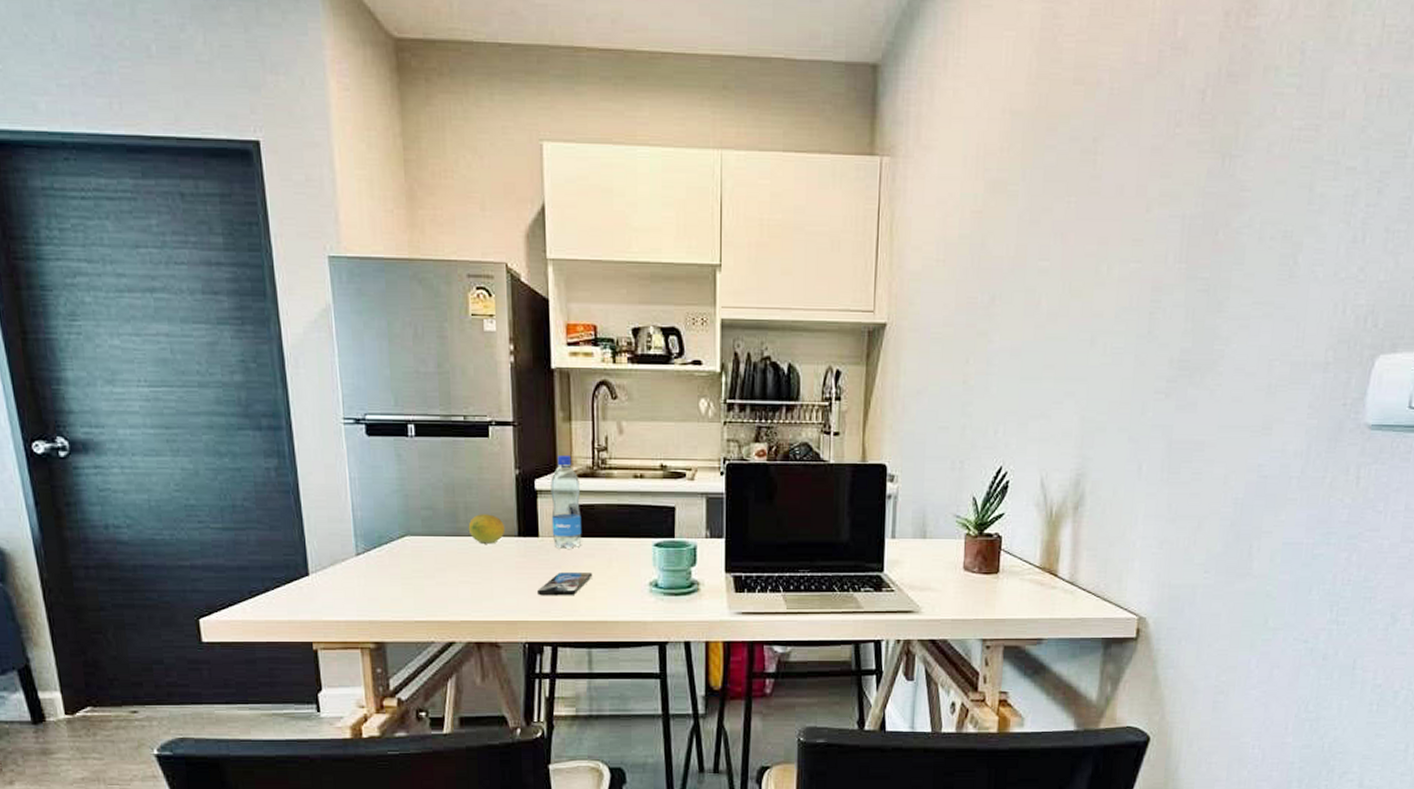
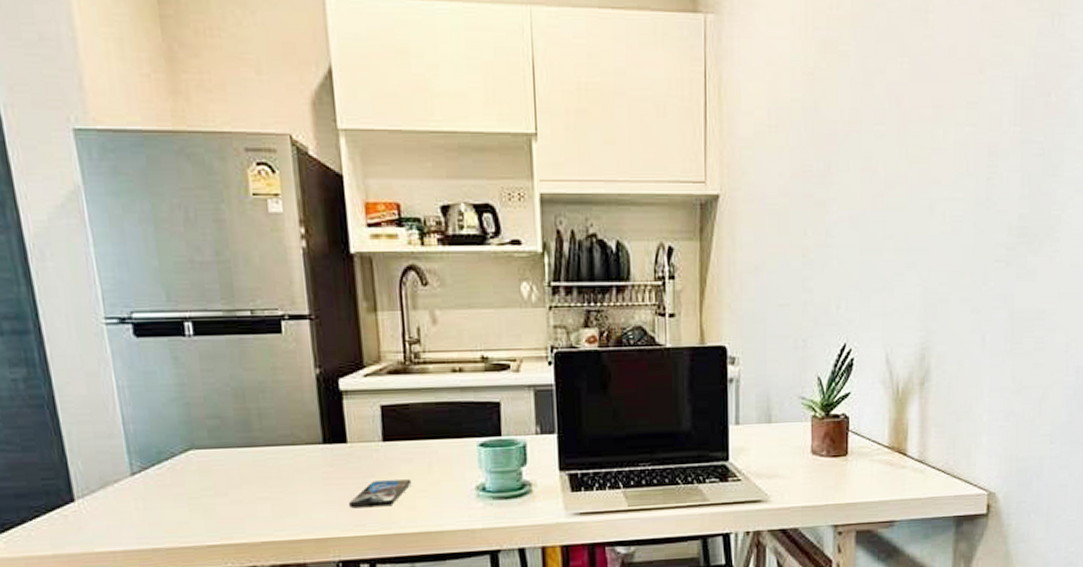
fruit: present [468,514,506,544] -> none [263,420,308,454]
bottle: present [550,456,582,550] -> none [357,351,397,456]

